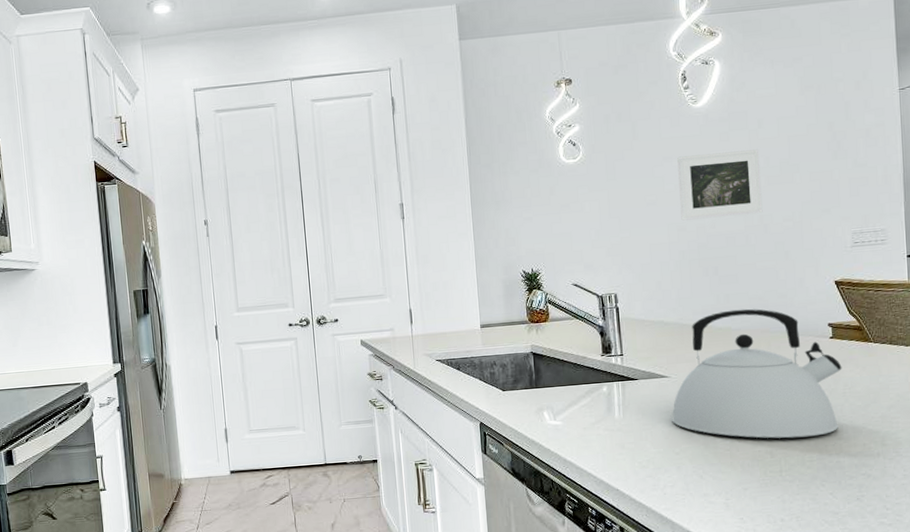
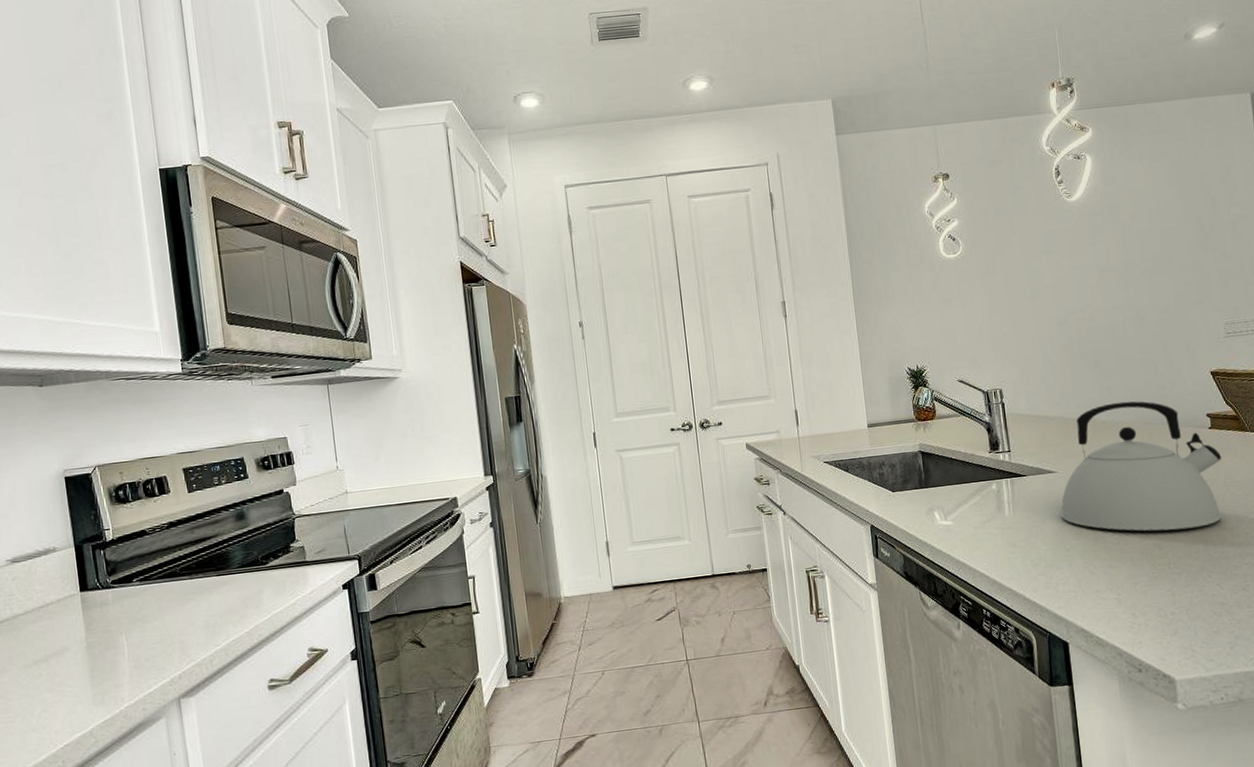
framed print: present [677,149,763,221] -> none [1055,242,1139,314]

